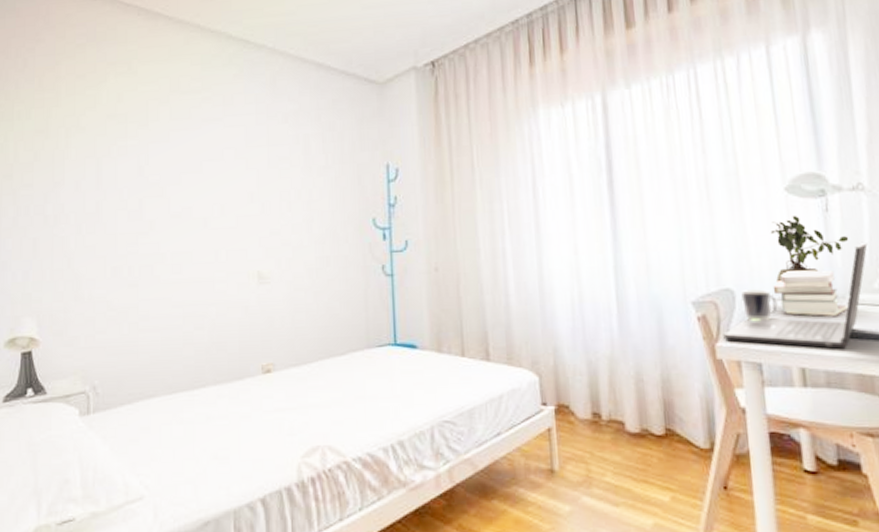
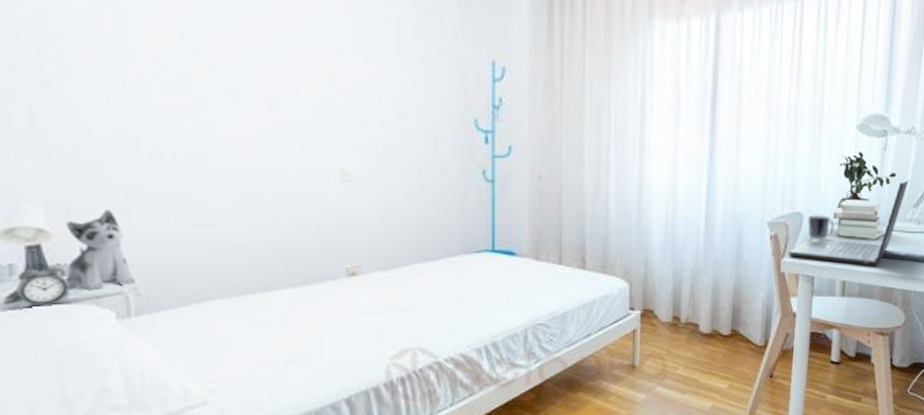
alarm clock: none [12,370,48,408] -> present [16,267,71,310]
plush toy: none [45,318,97,391] -> present [65,209,137,291]

